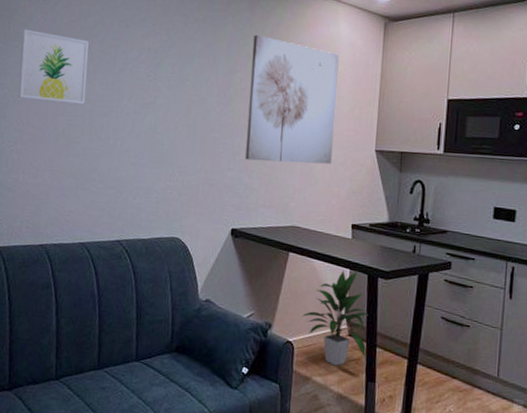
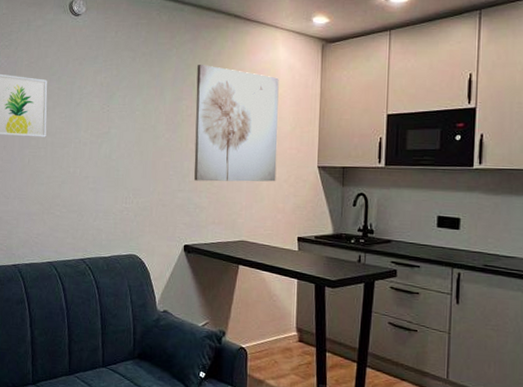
indoor plant: present [302,271,369,366] -> none [253,280,317,370]

